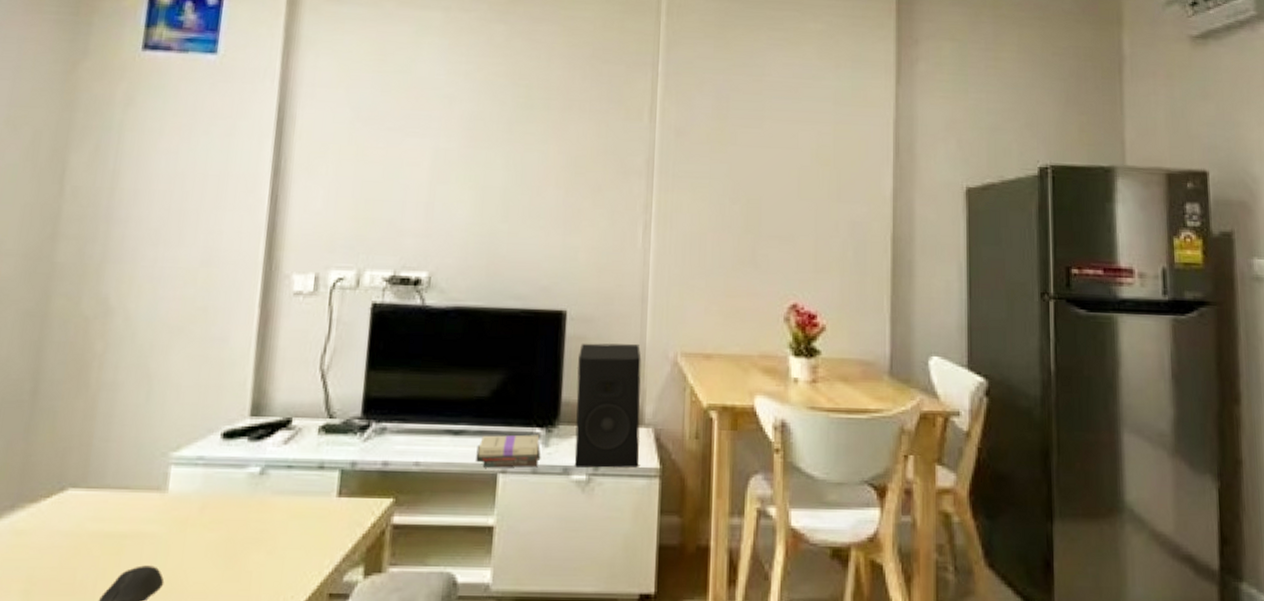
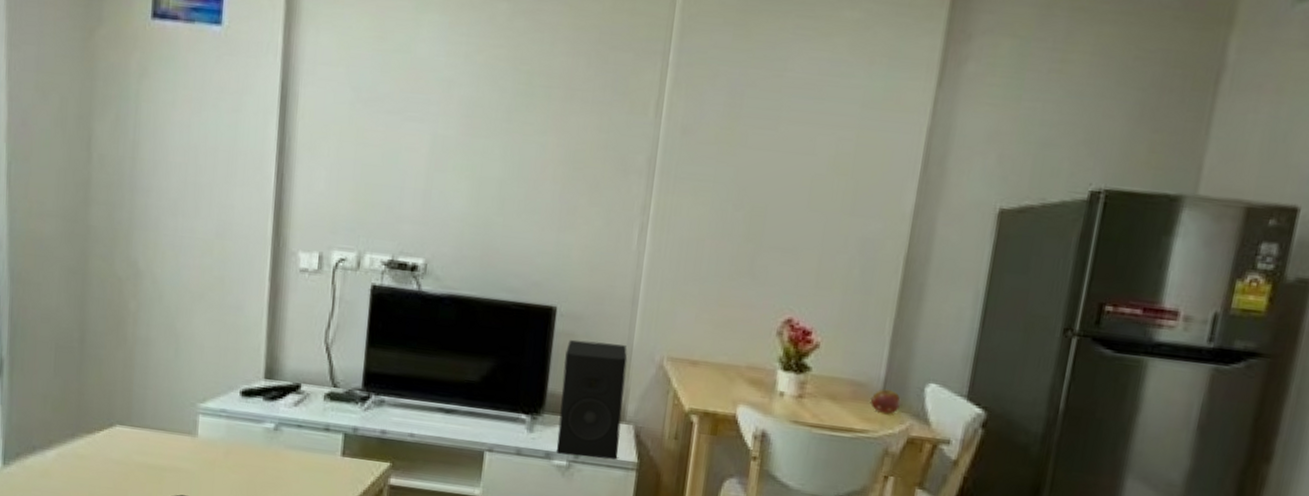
books: present [476,434,541,468] -> none [465,416,526,449]
fruit: none [881,366,909,392] -> present [871,389,902,415]

